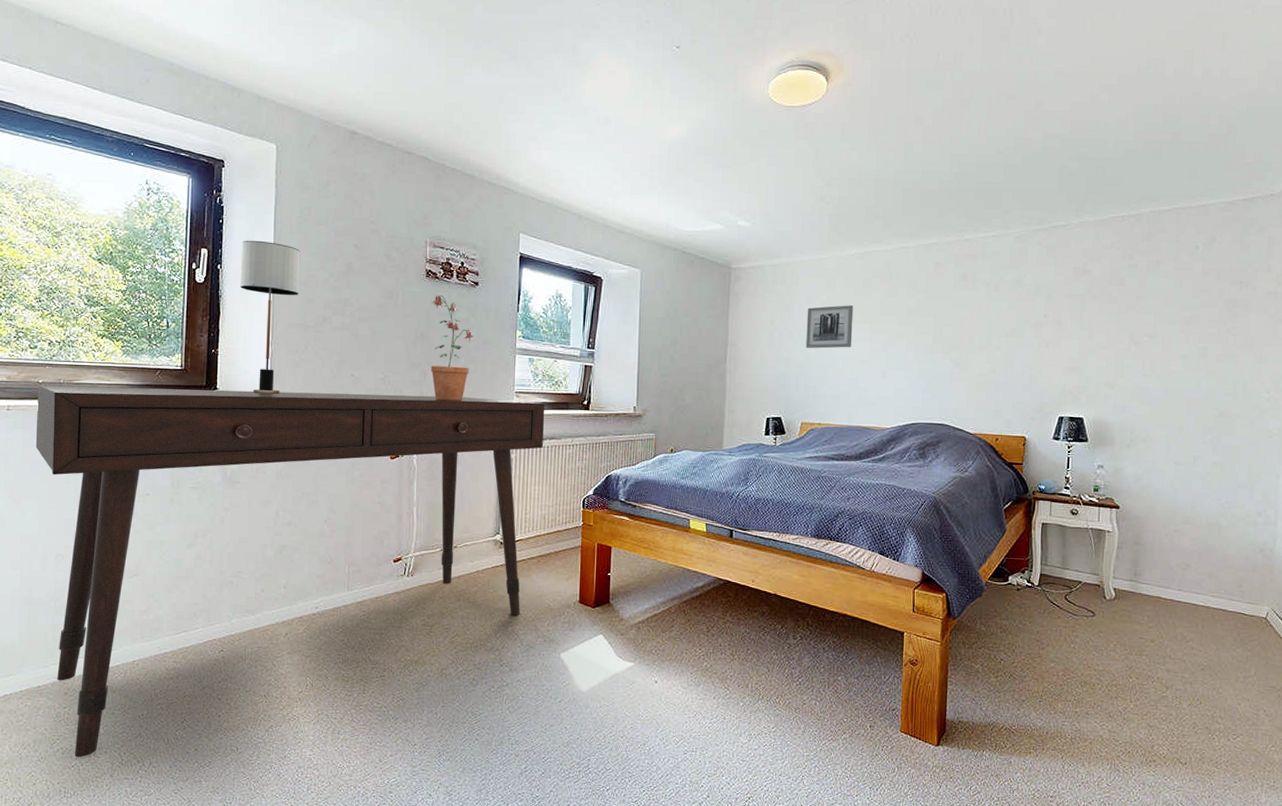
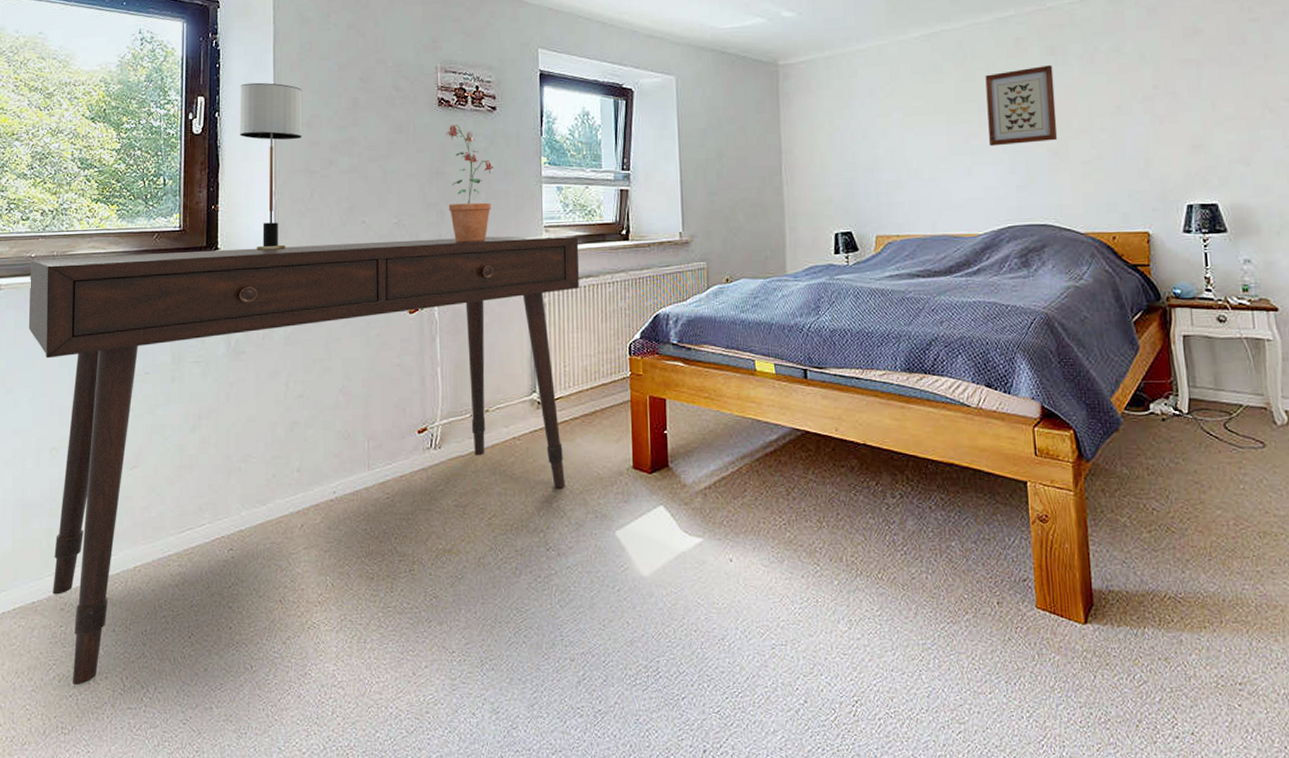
wall art: present [806,305,854,349] -> none [870,95,927,149]
wall art: none [904,289,964,355] -> present [985,65,1058,147]

